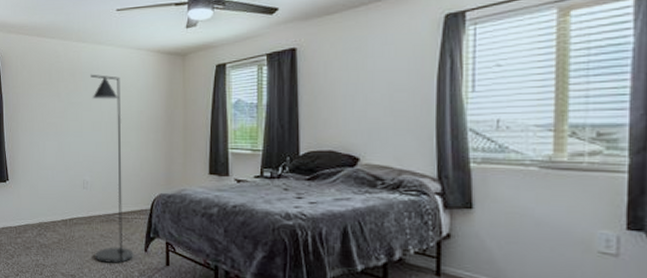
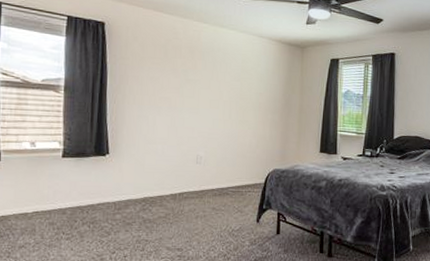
floor lamp: present [91,74,133,263] -> none [205,54,246,235]

